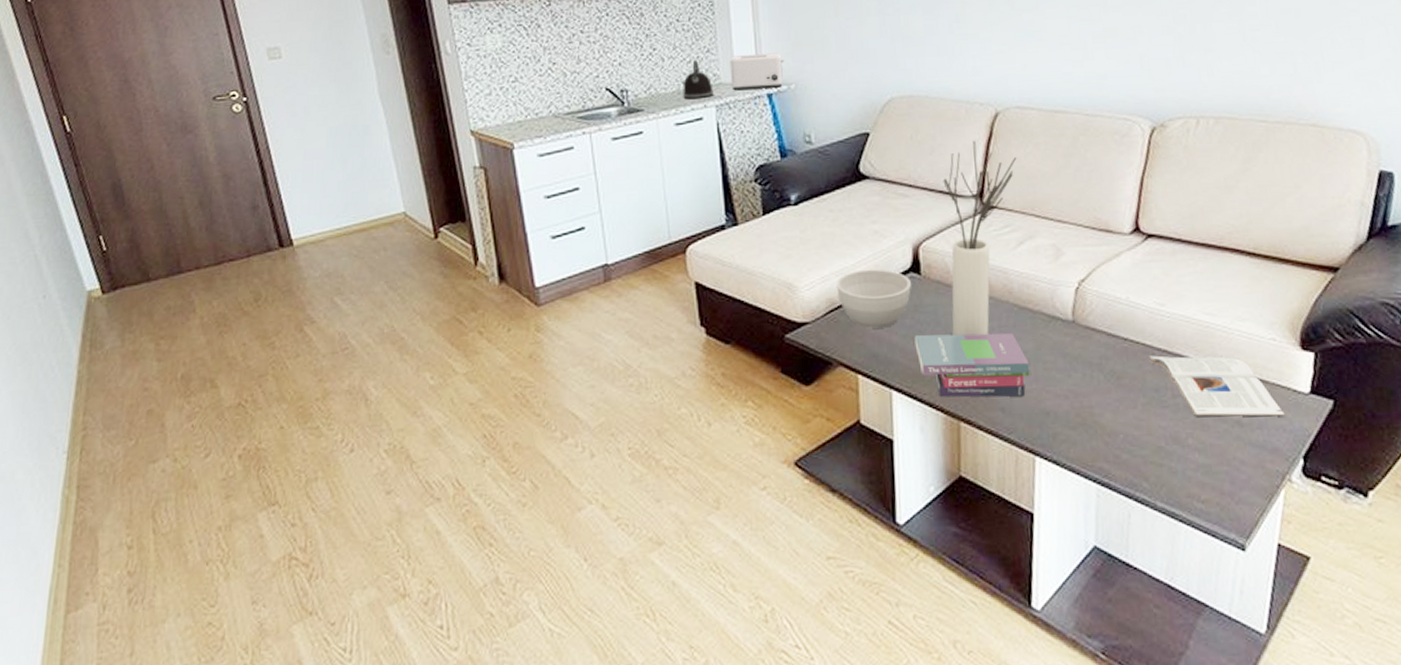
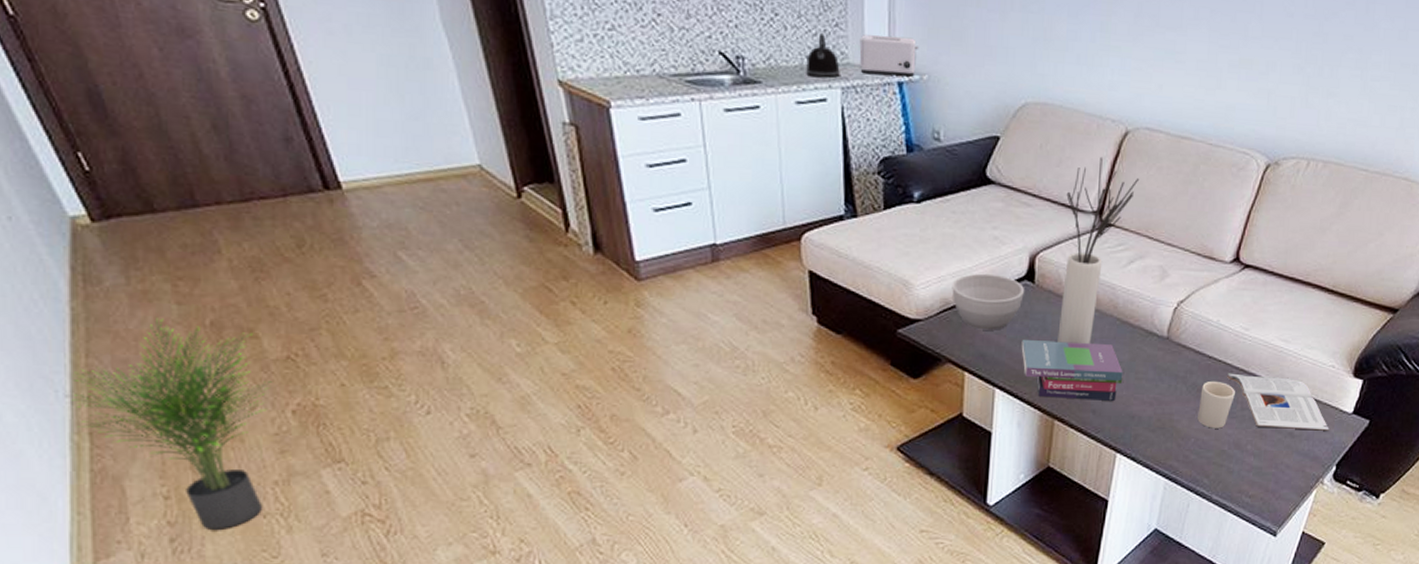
potted plant: none [67,375,225,579] -> present [71,318,273,530]
mug: none [1121,365,1162,421] -> present [1197,380,1235,429]

